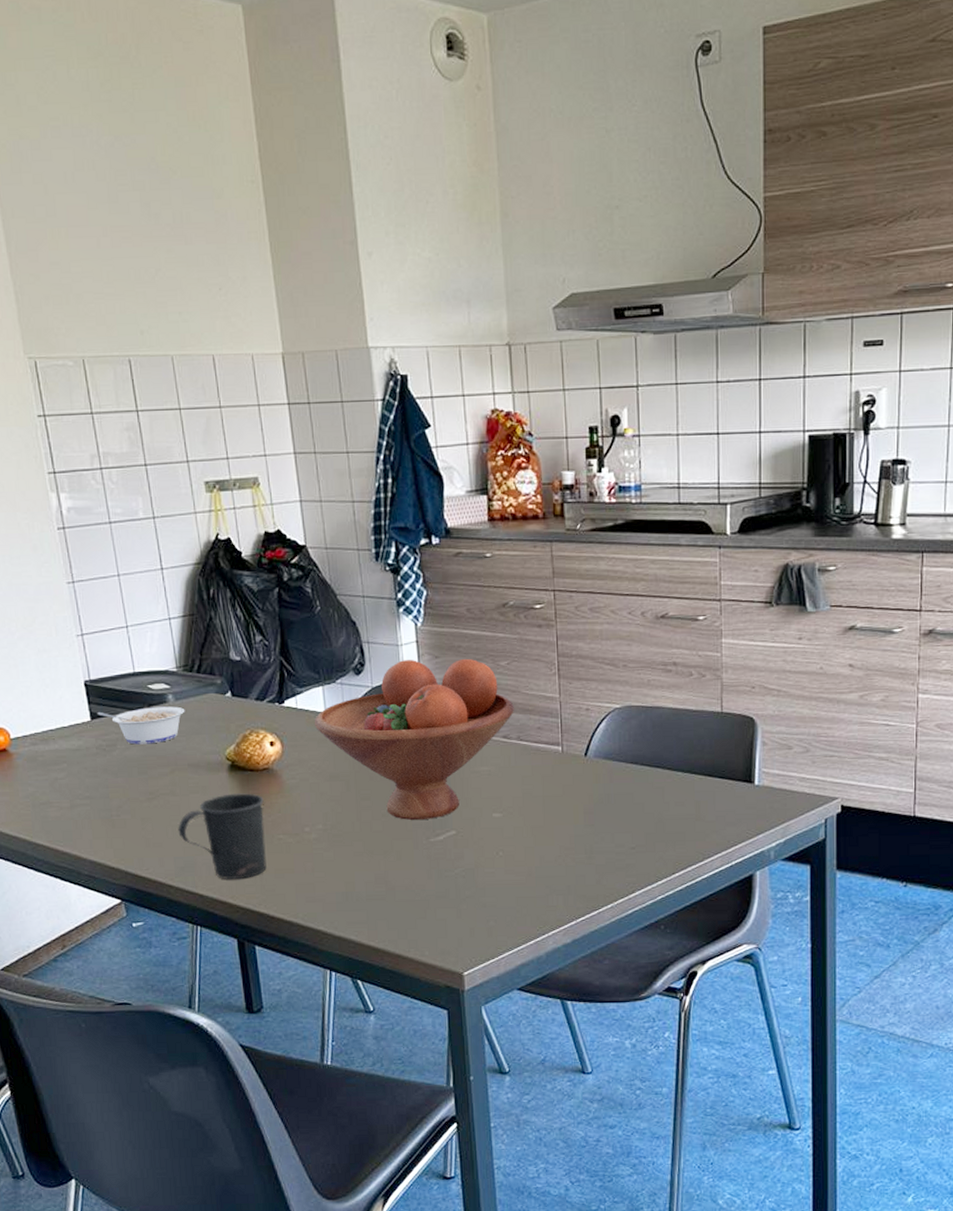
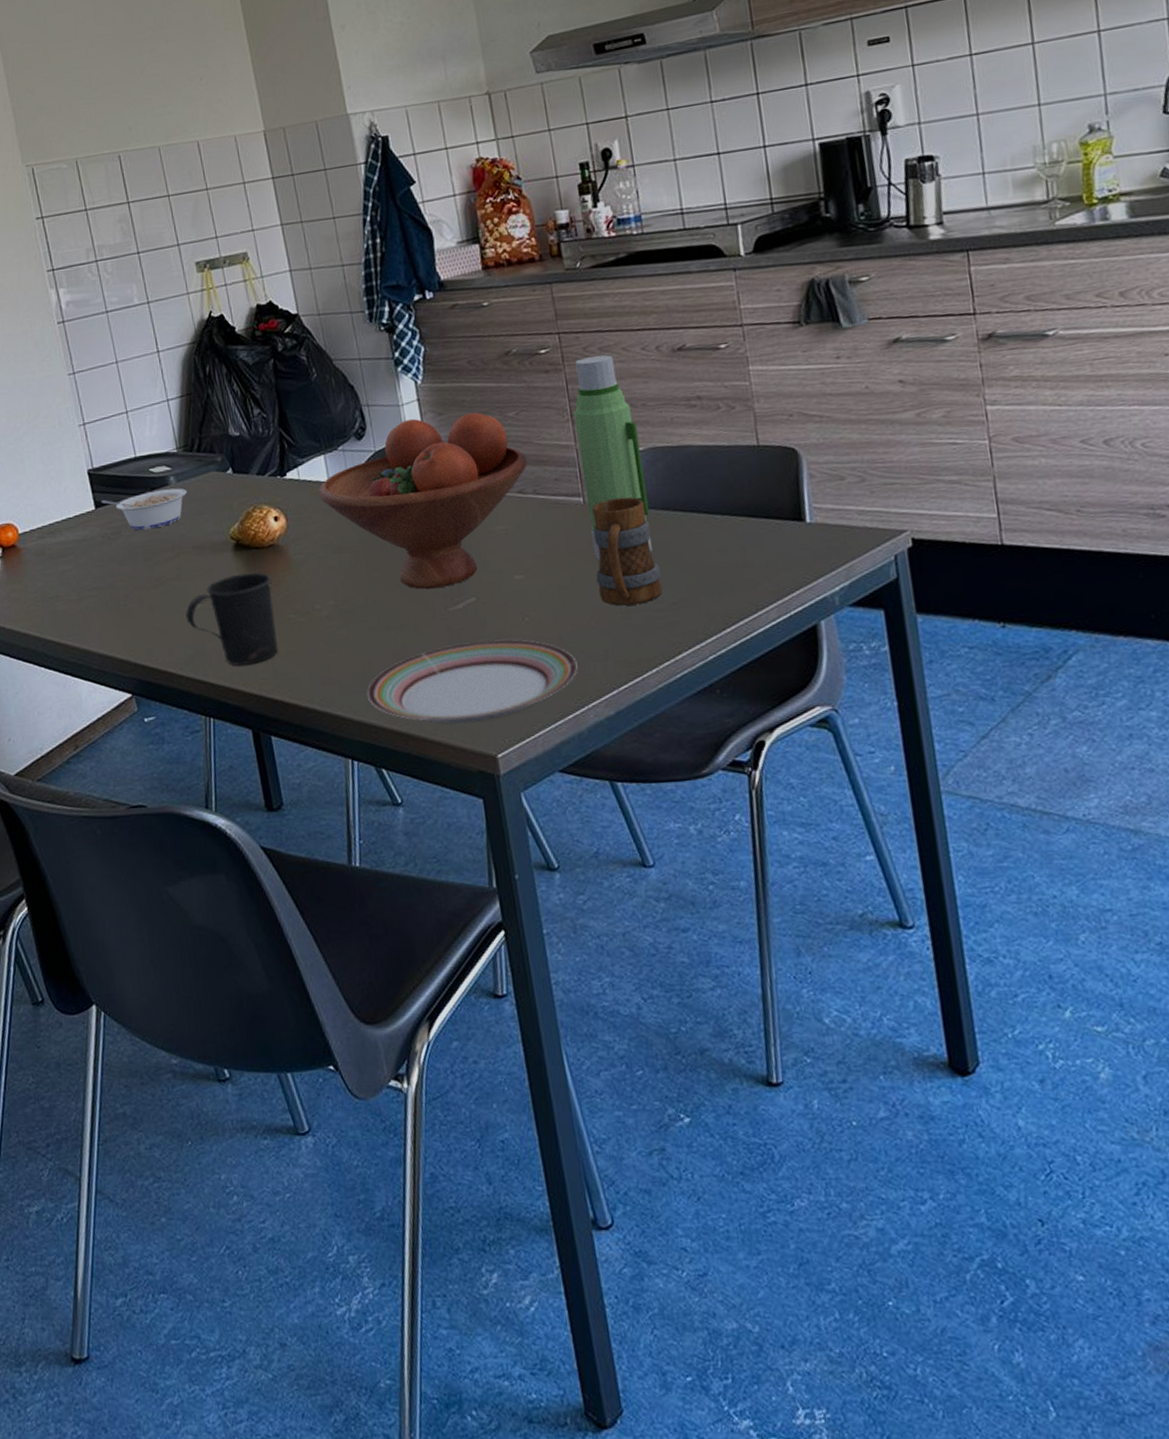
plate: none [349,869,542,944] -> present [367,639,578,724]
water bottle: none [561,616,620,806] -> present [574,355,652,561]
mug: none [566,749,624,847] -> present [592,497,662,606]

